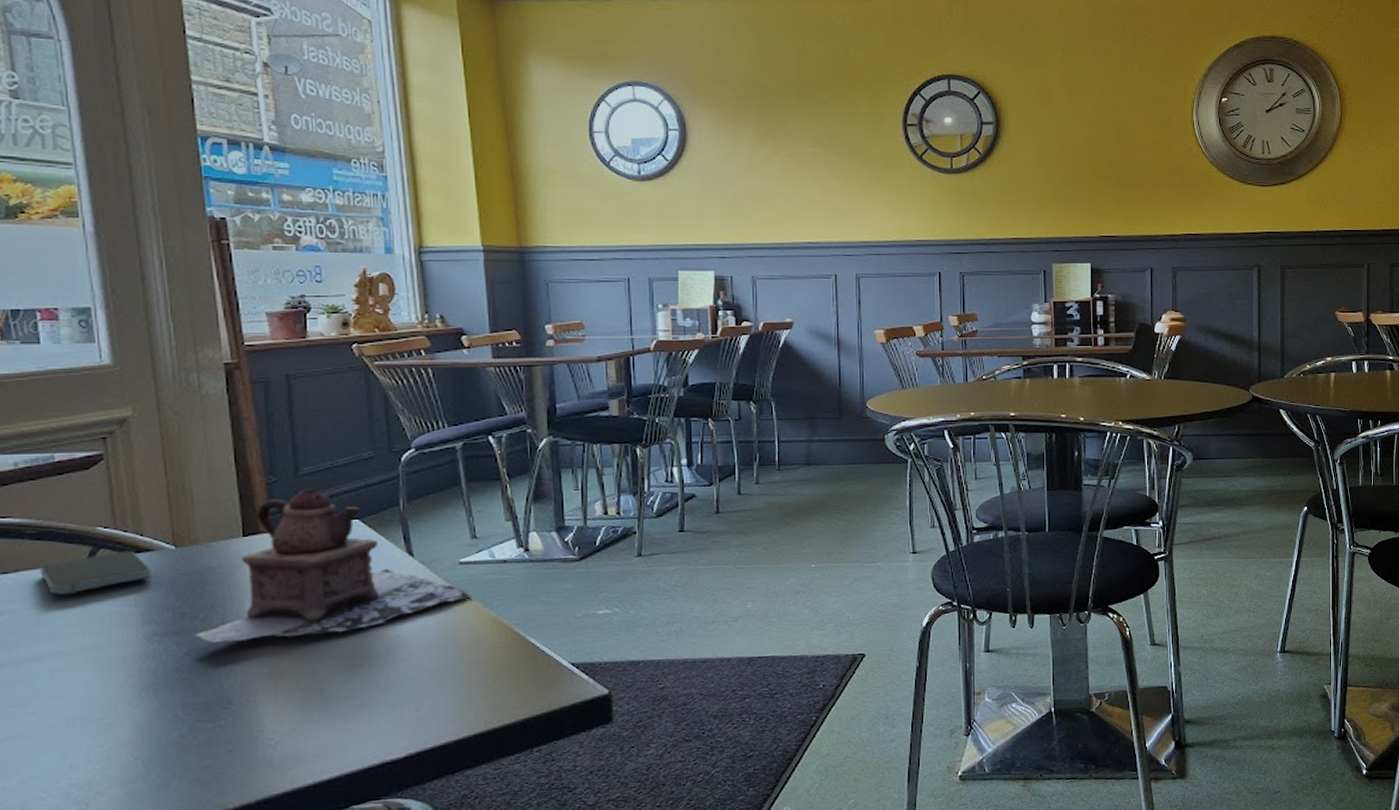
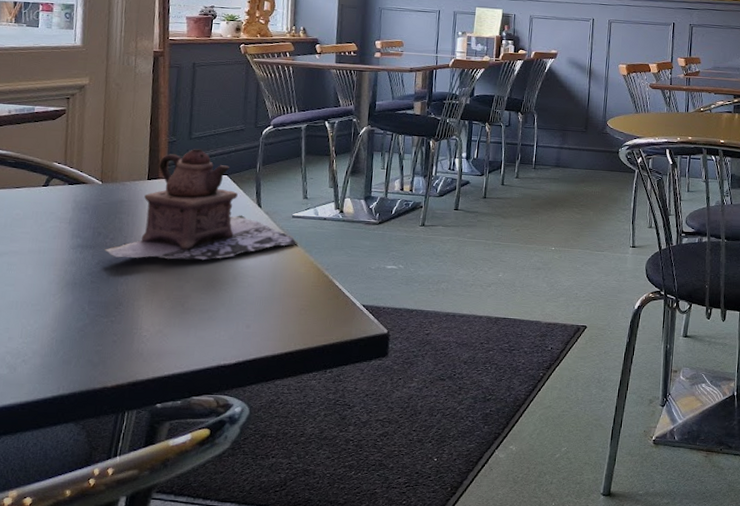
smartphone: present [40,550,151,596] -> none [12,182,84,211]

